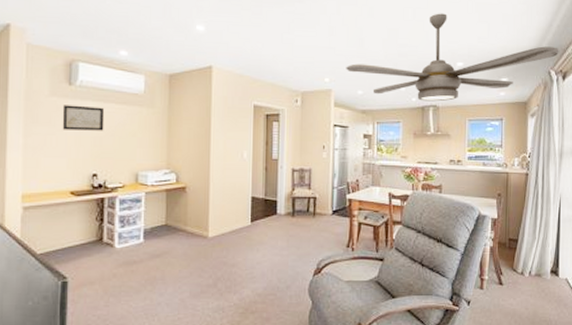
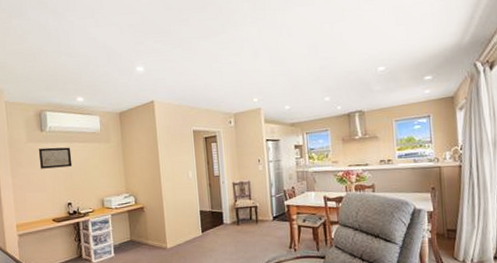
ceiling fan: present [346,13,559,102] -> none [272,22,484,108]

